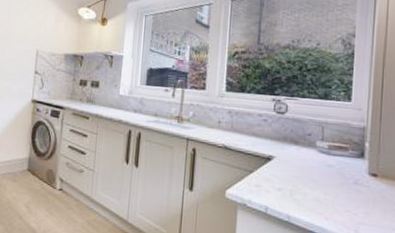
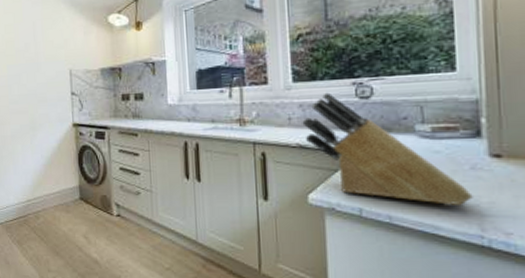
knife block: none [229,104,354,213] -> present [302,92,473,205]

